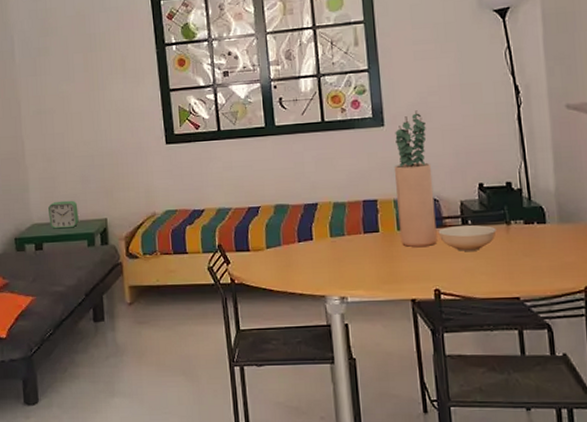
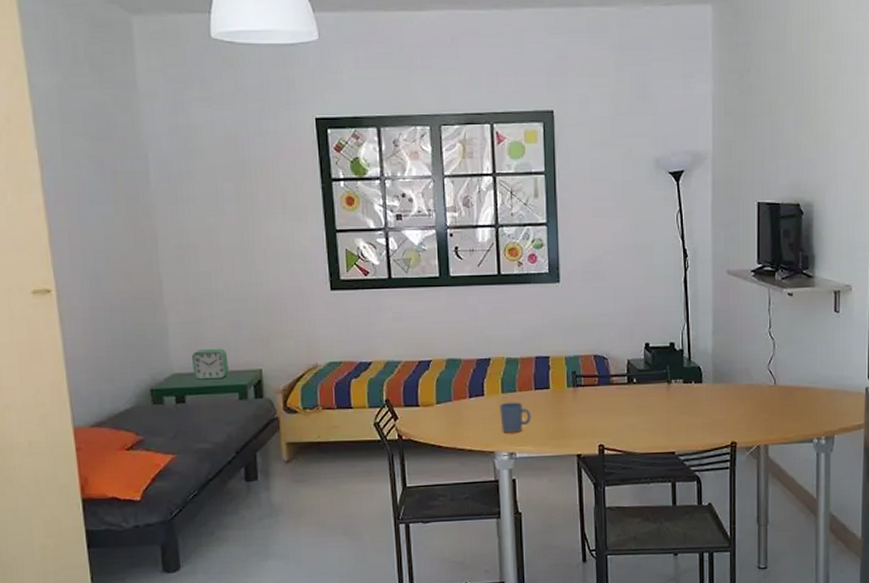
mug: none [329,246,362,277] -> present [500,402,531,433]
vase: present [393,110,437,248] -> none [567,268,604,405]
bowl: present [438,224,497,251] -> none [605,383,658,408]

